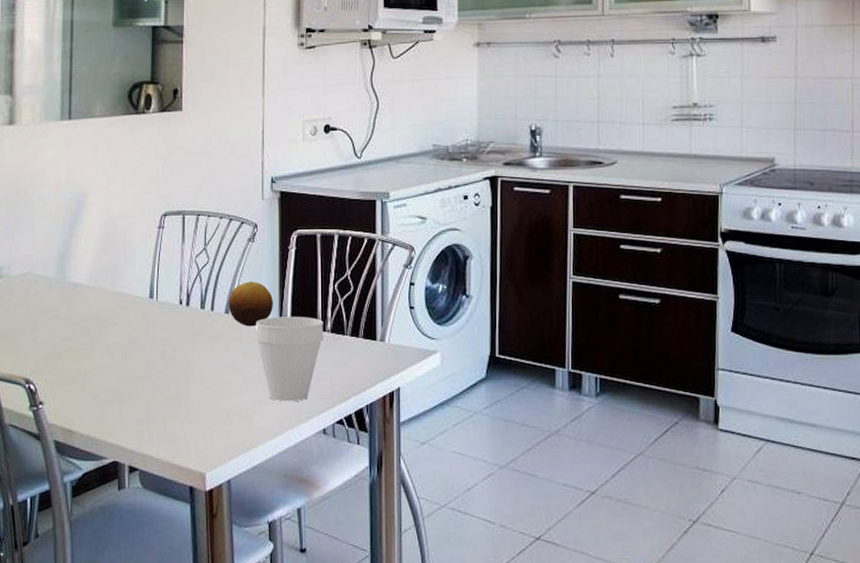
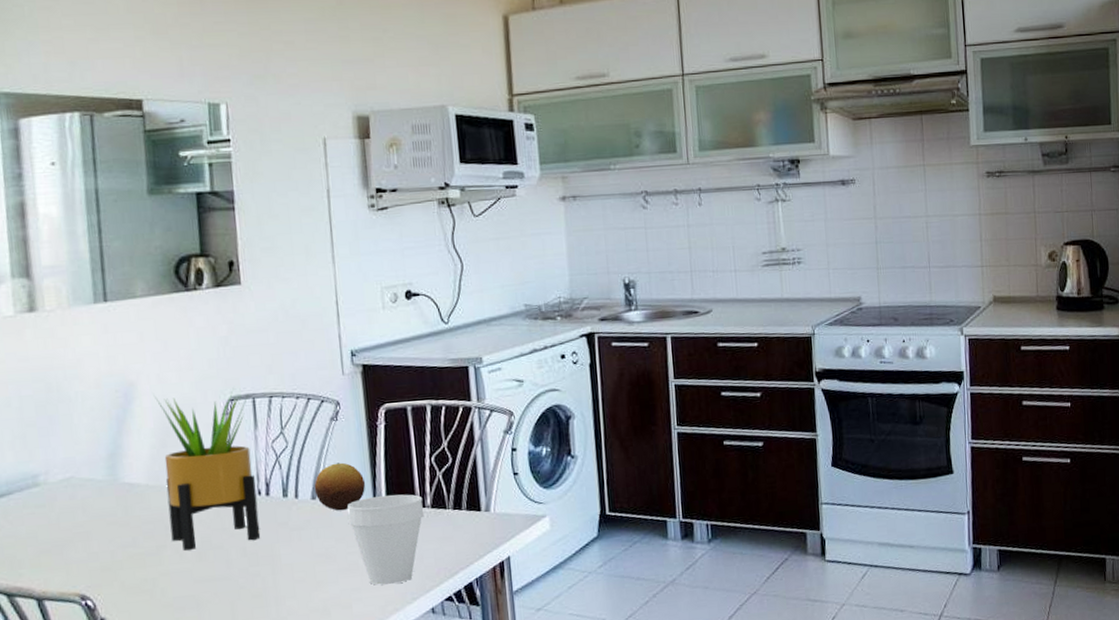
potted plant: none [102,207,180,350] -> present [155,391,261,552]

